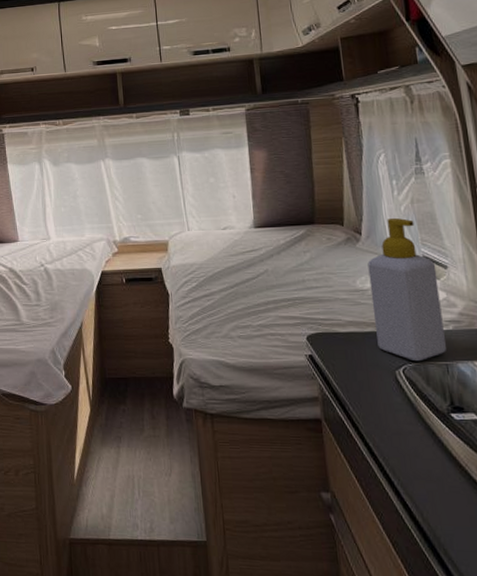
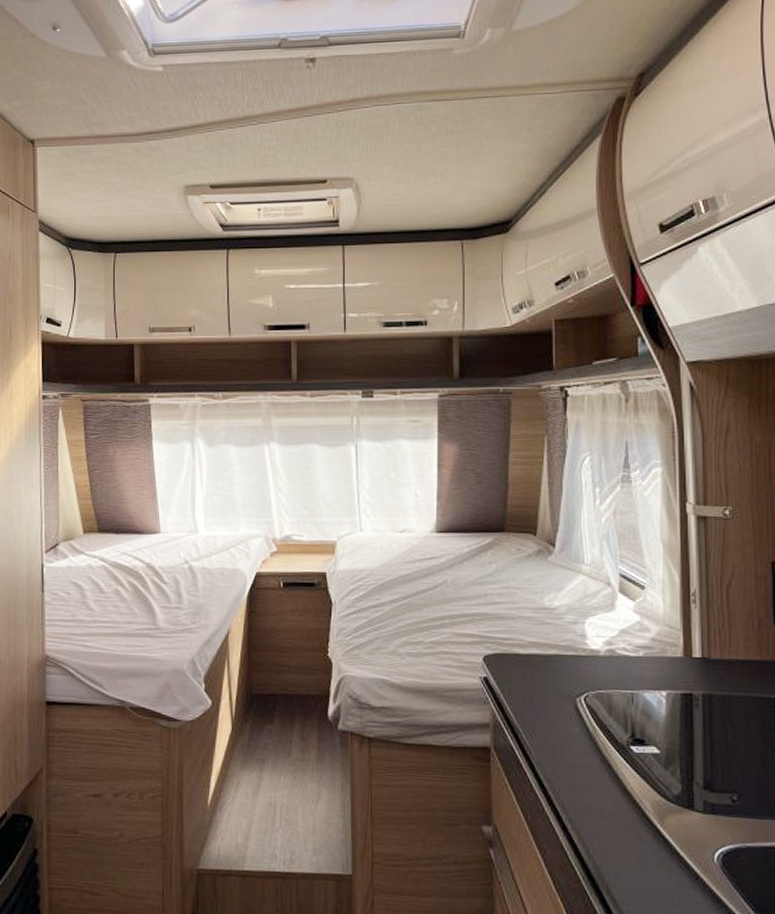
soap bottle: present [367,217,446,361] -> none [558,529,633,688]

